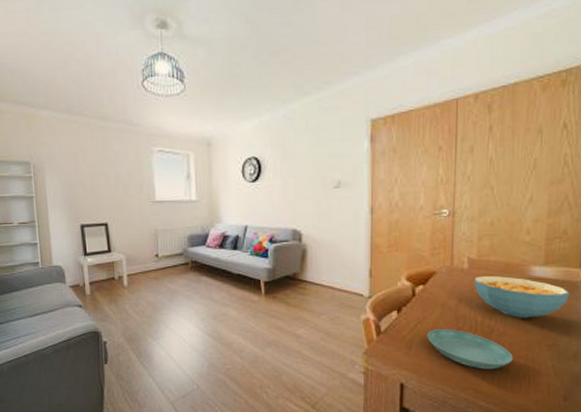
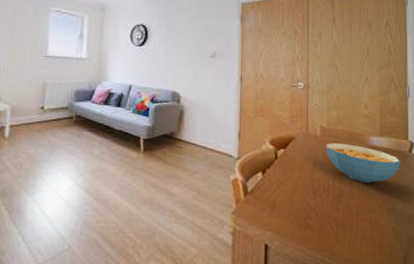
saucer: present [427,329,513,370] -> none [288,191,360,231]

